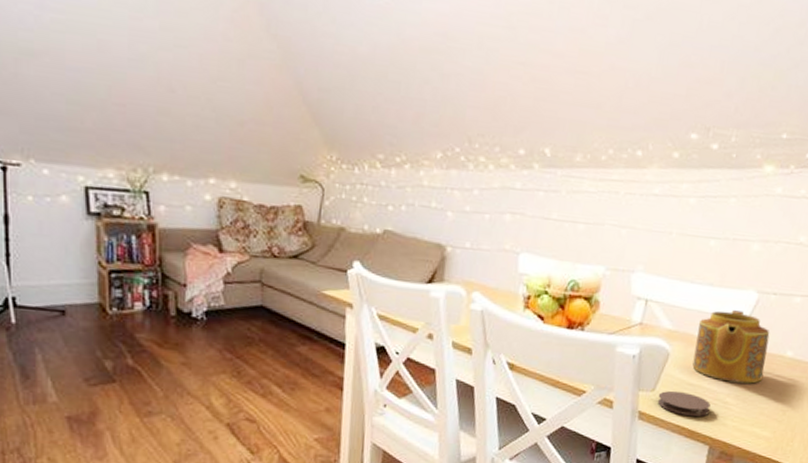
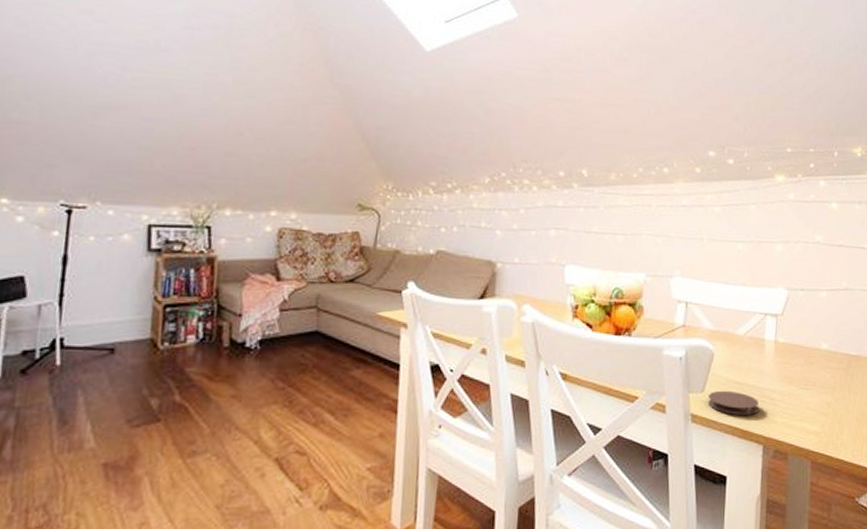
teapot: present [692,310,770,384] -> none [736,307,804,378]

